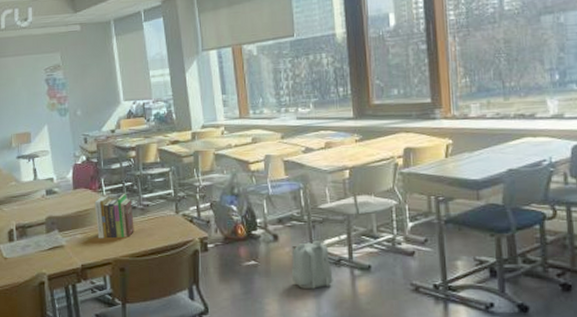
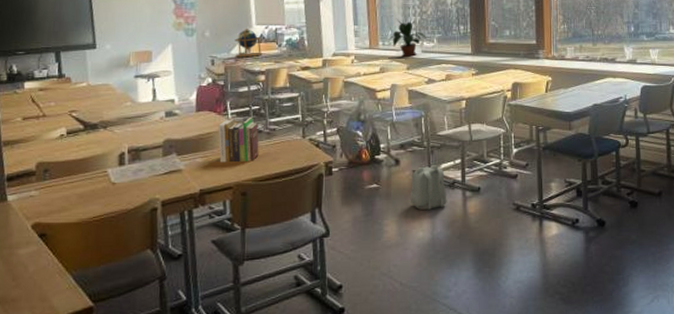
globe: none [104,105,132,135] -> present [234,29,263,58]
potted plant: none [258,85,301,125] -> present [387,19,426,57]

